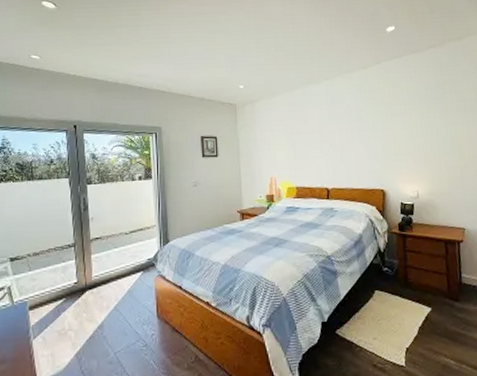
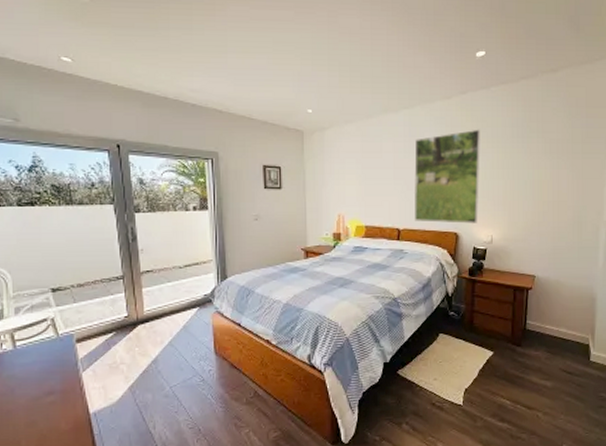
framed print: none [338,93,402,181] -> present [414,129,480,224]

